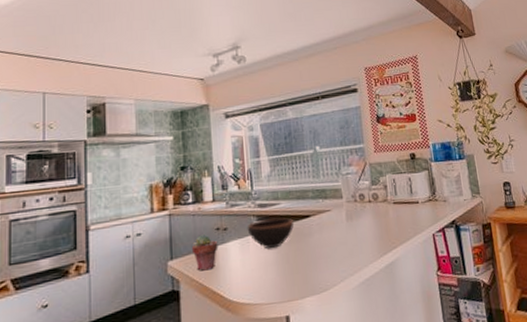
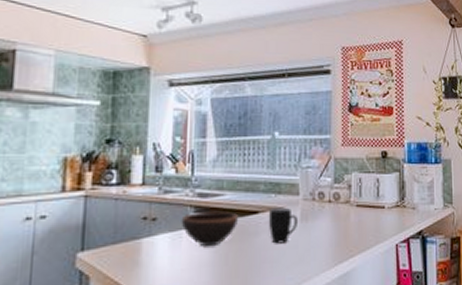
potted succulent: present [191,234,219,271] -> none [109,223,144,267]
mug: none [318,209,345,242] -> present [268,207,299,244]

